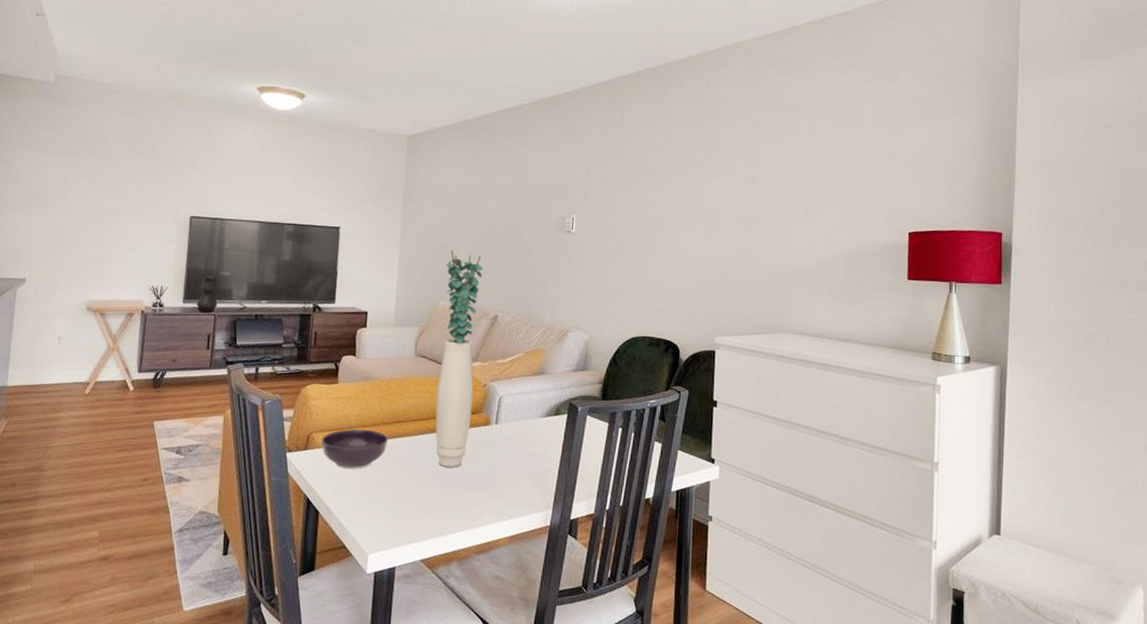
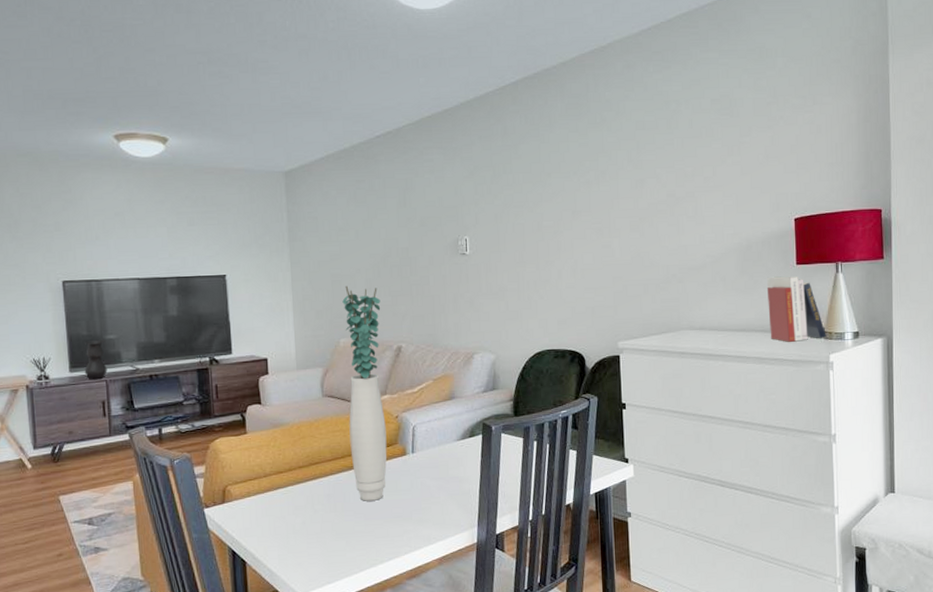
bowl: present [321,428,389,469] -> none [238,475,307,516]
books: none [874,289,935,360] -> present [767,276,826,342]

